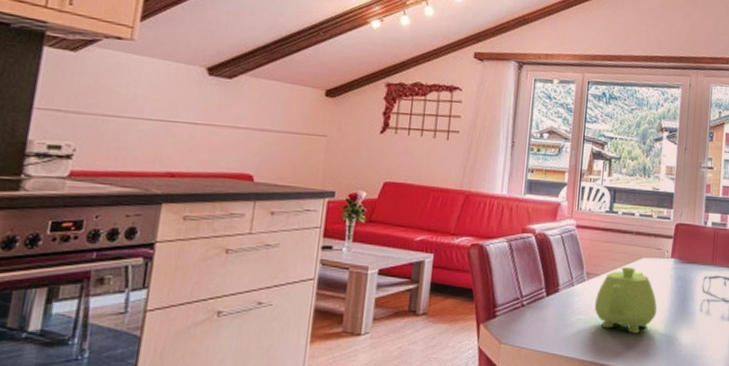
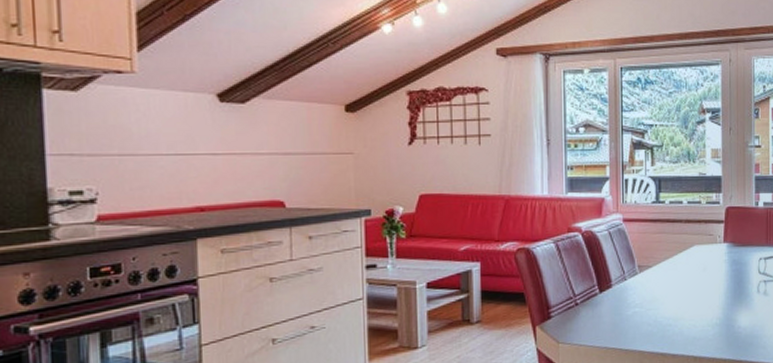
teapot: present [594,266,657,333] -> none [649,255,714,321]

